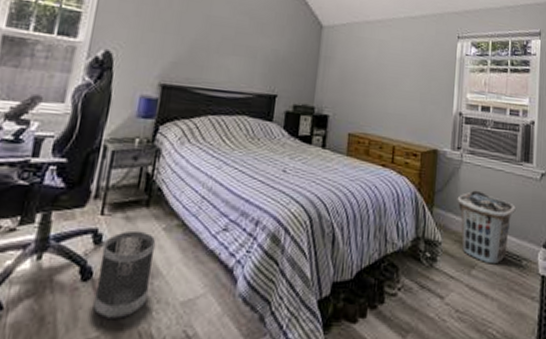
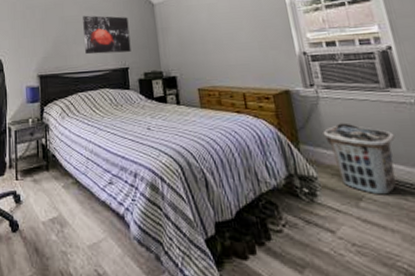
wastebasket: present [92,230,156,319] -> none [22,190,62,261]
wall art: none [228,20,289,77] -> present [83,15,131,55]

